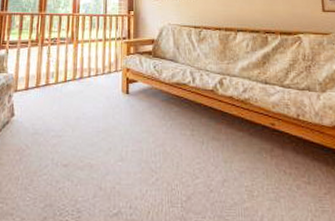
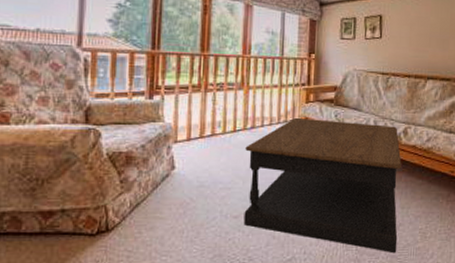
coffee table: none [72,68,224,213] -> present [243,117,402,254]

